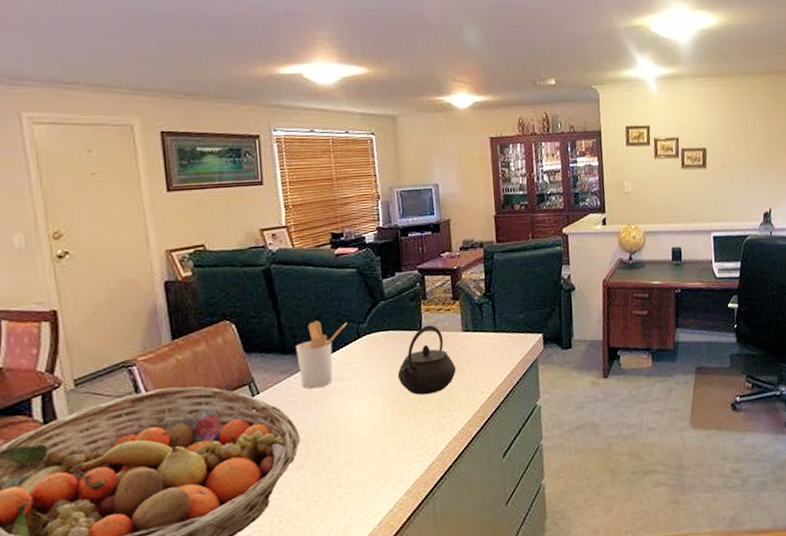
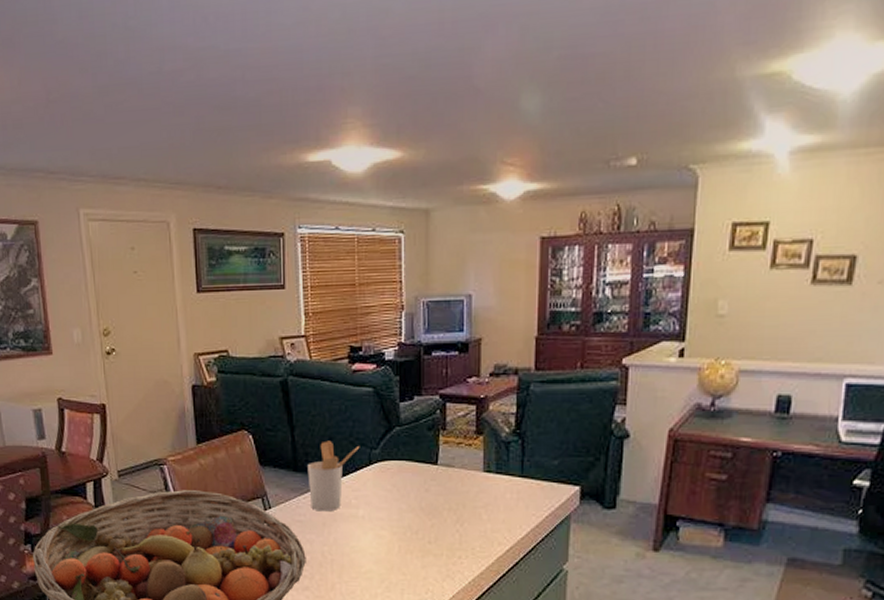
kettle: present [397,325,456,395] -> none [407,459,472,537]

